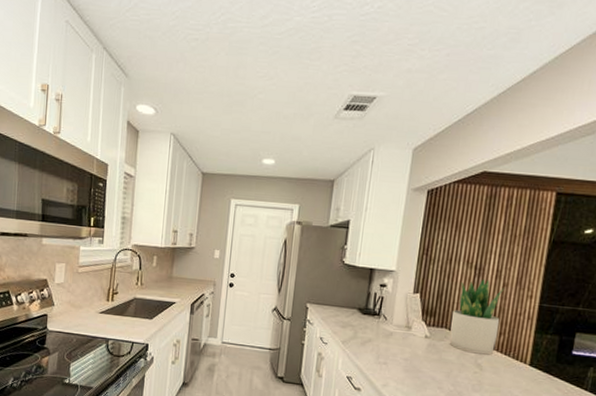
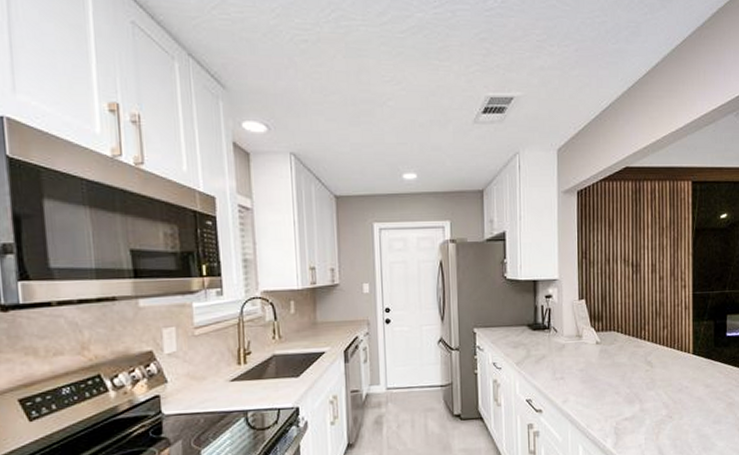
planter: present [450,279,505,355] -> none [617,275,662,352]

